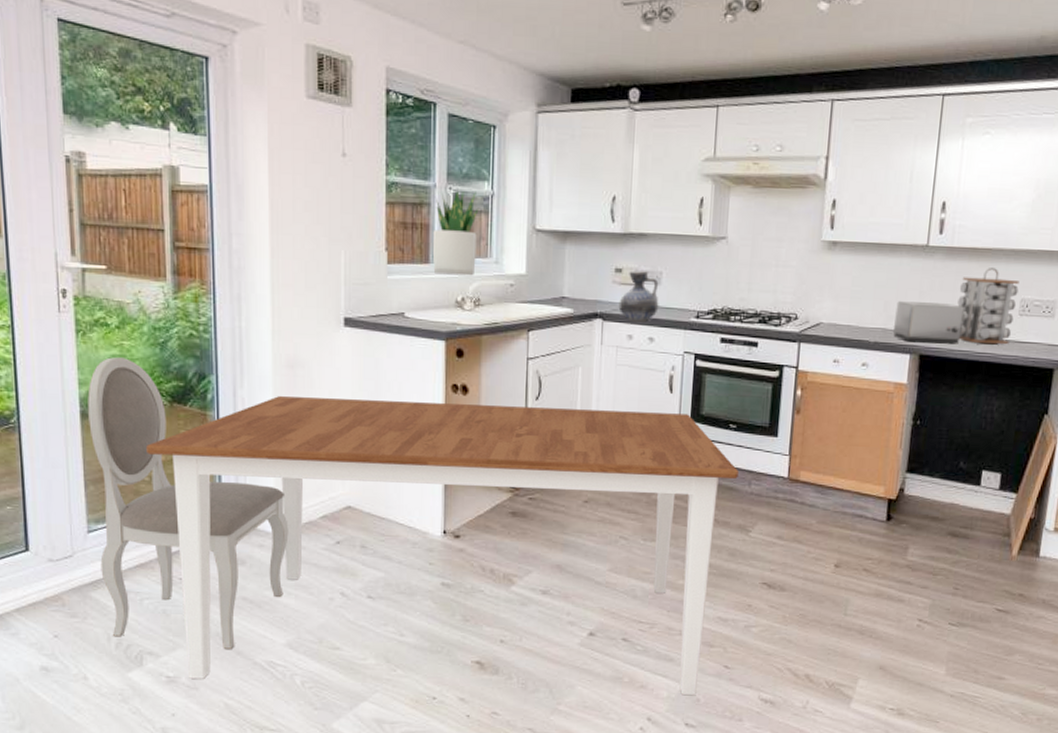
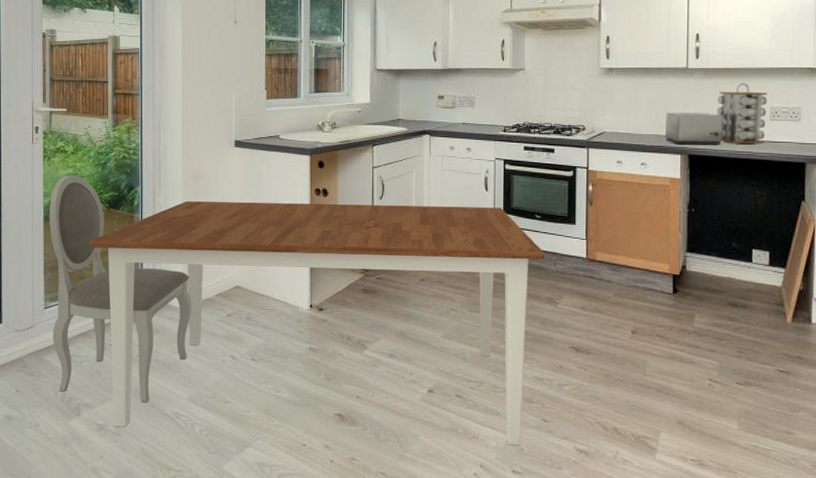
planter: present [432,191,479,276] -> none [299,43,334,106]
ceramic jug: present [618,270,659,324] -> none [442,96,474,137]

